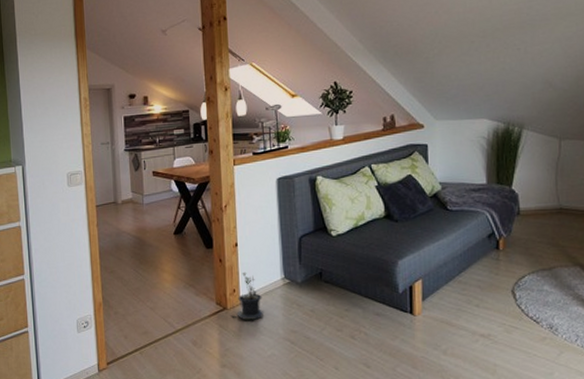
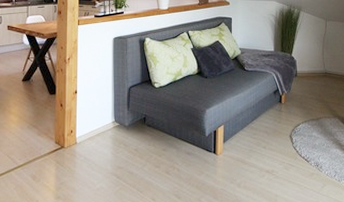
potted plant: present [230,271,263,321] -> none [67,115,95,158]

